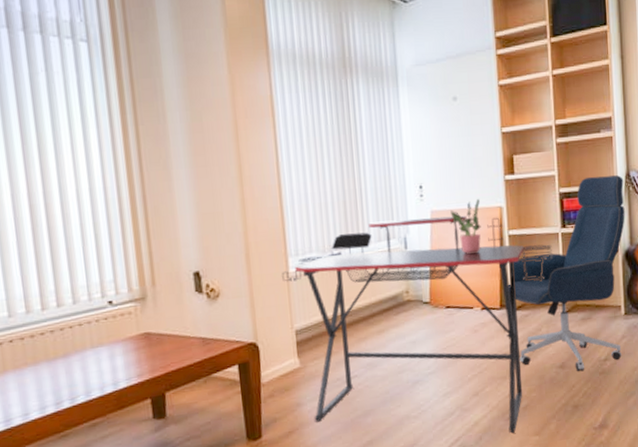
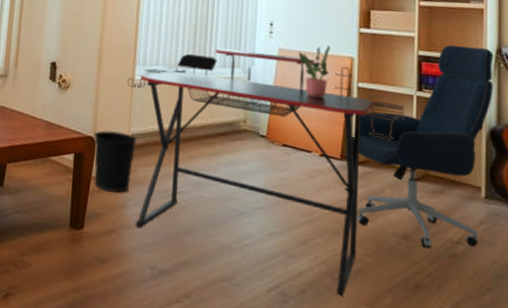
wastebasket: none [255,330,303,395] -> present [93,130,137,194]

